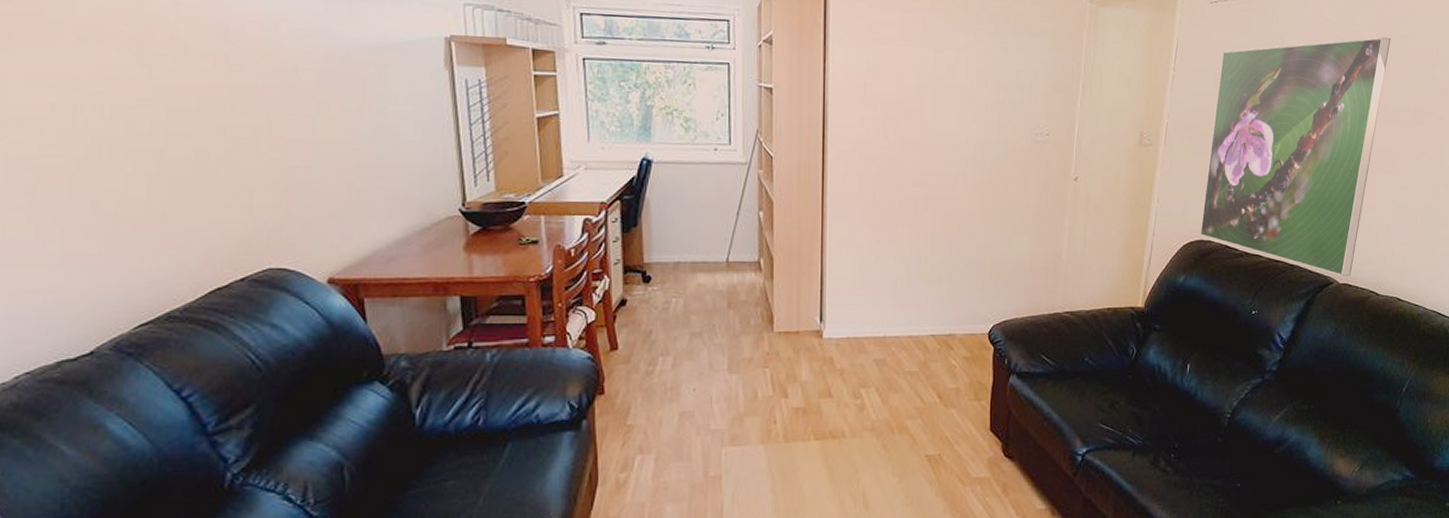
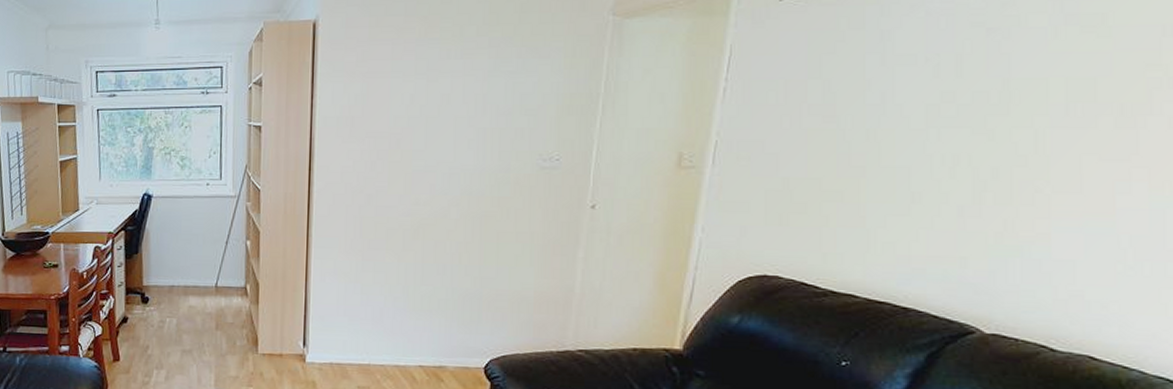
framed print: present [1200,37,1391,277] -> none [762,18,1076,326]

